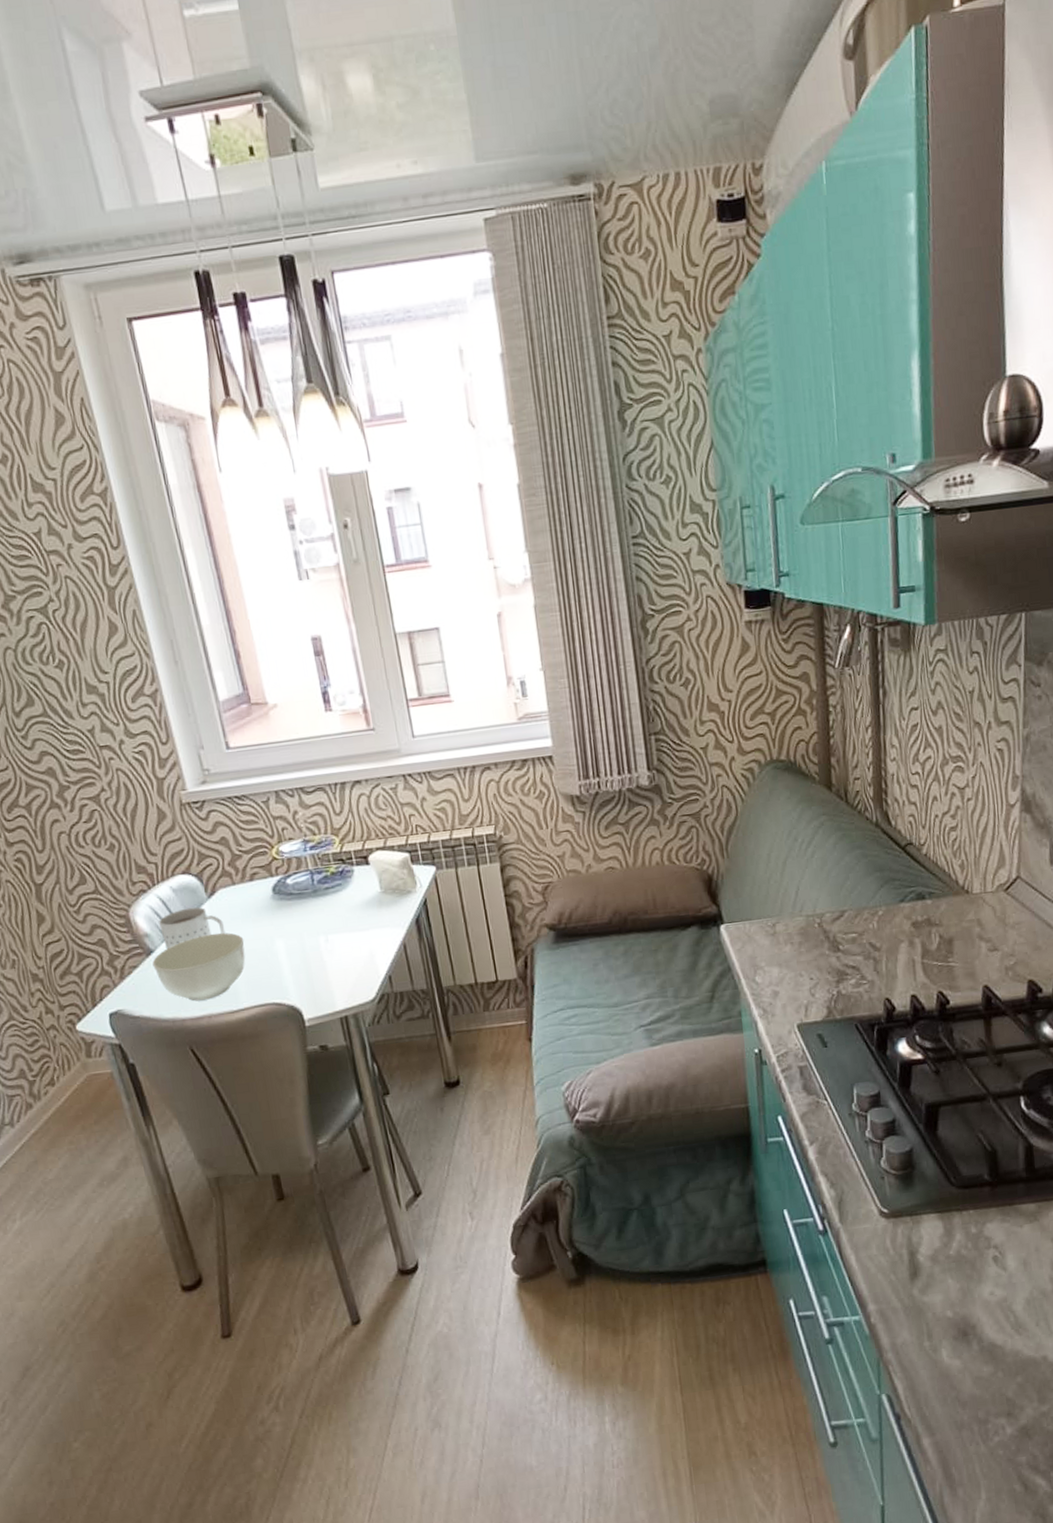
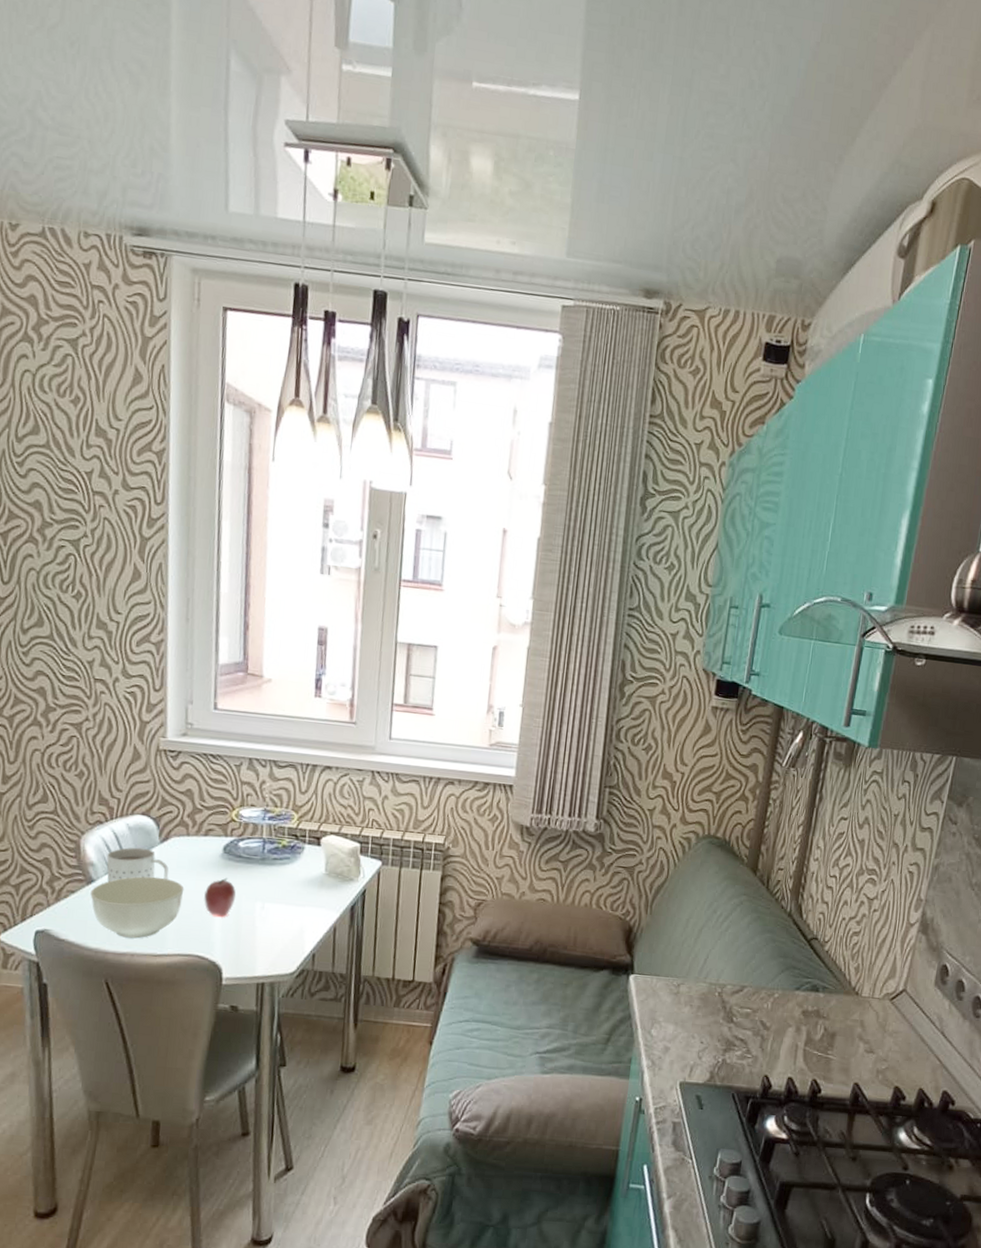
fruit: none [265,918,298,959] -> present [204,877,237,917]

